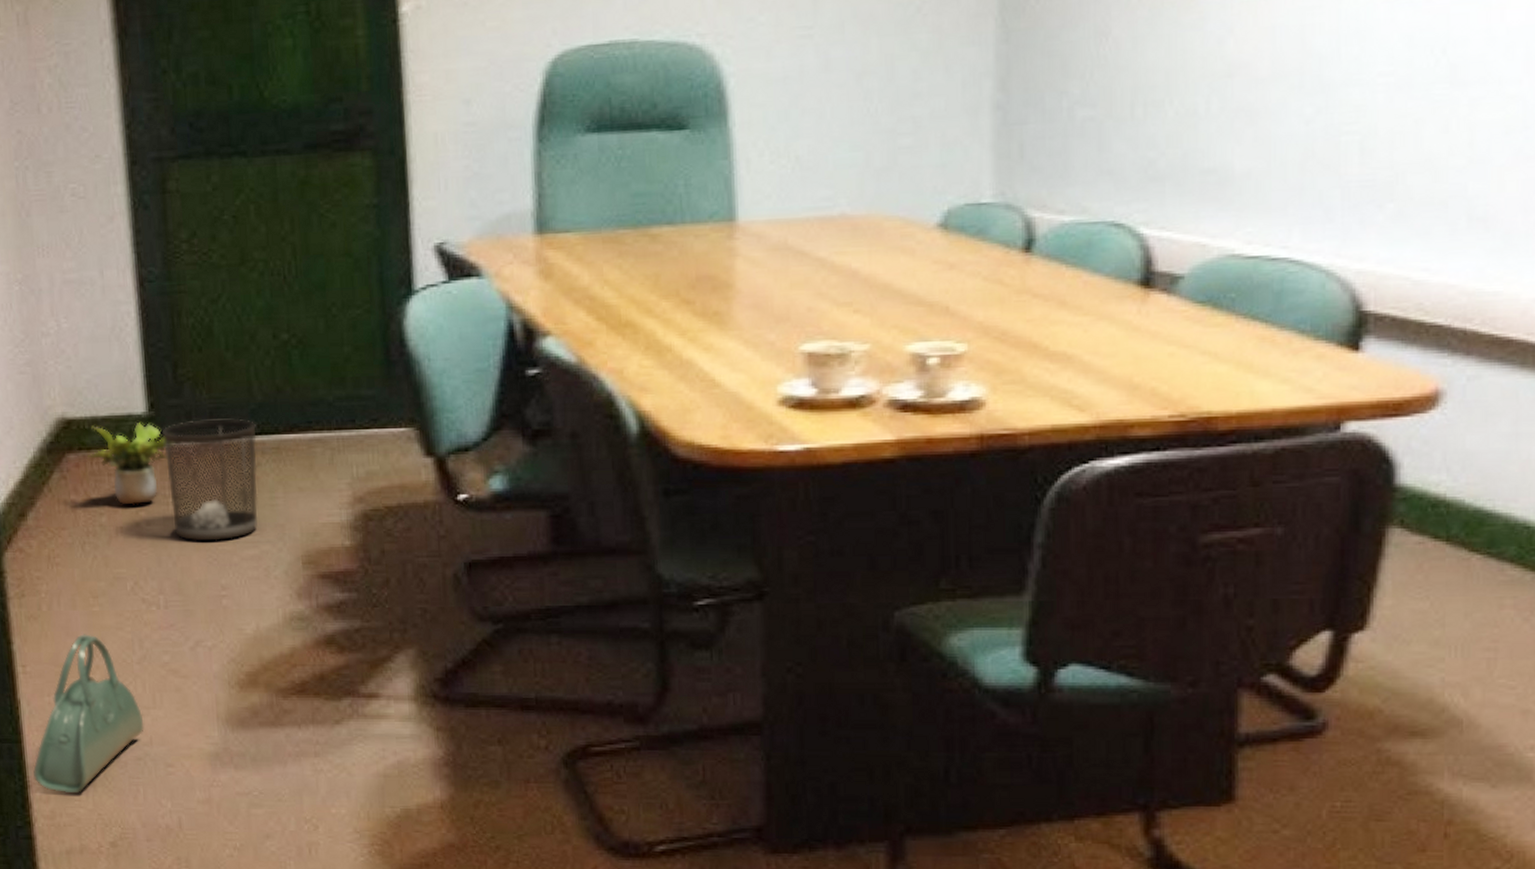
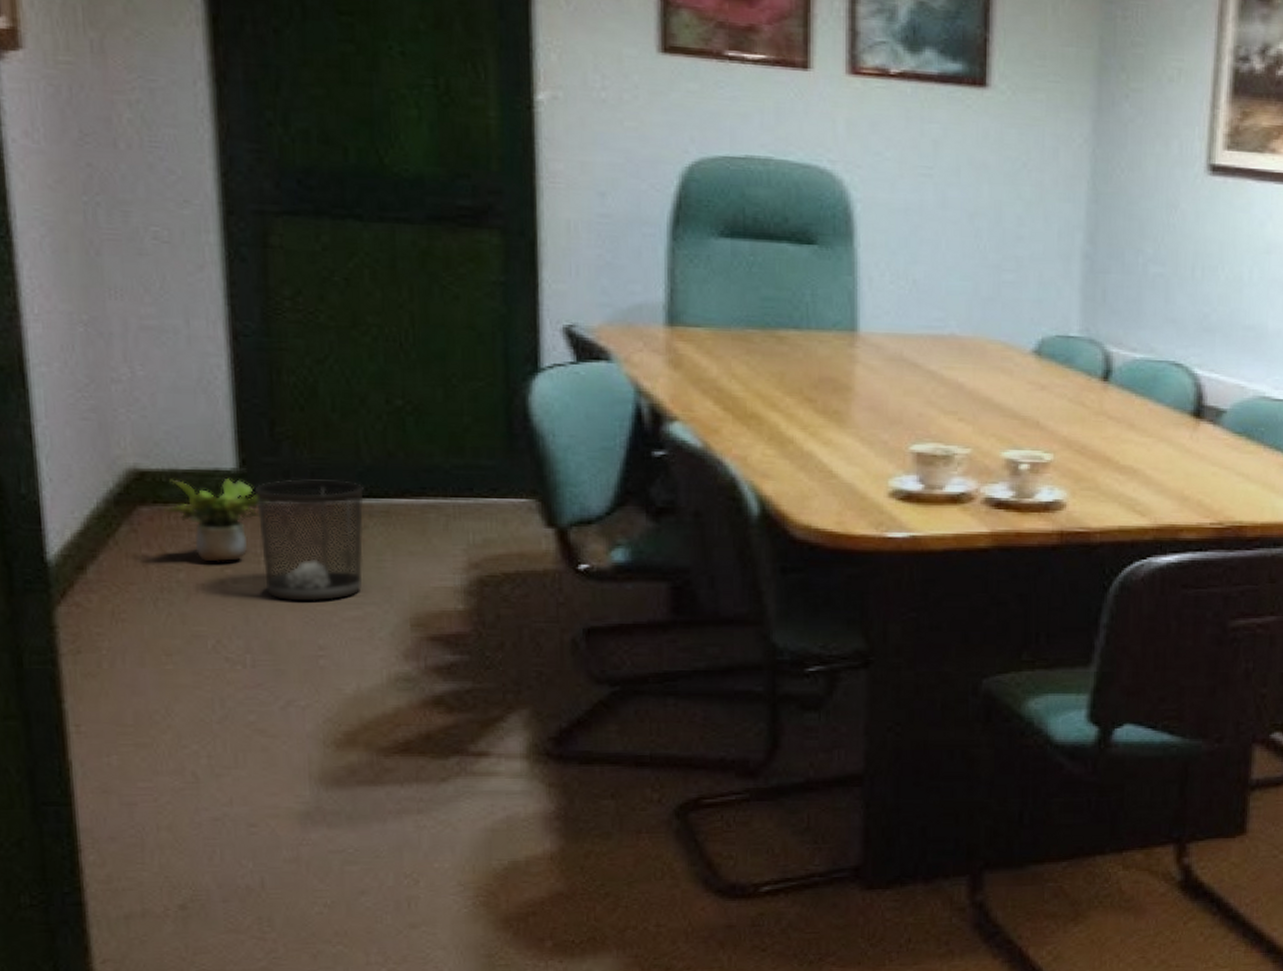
handbag: present [33,634,144,794] -> none [86,693,224,857]

